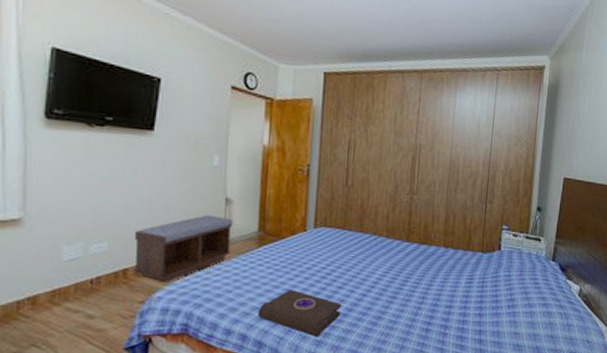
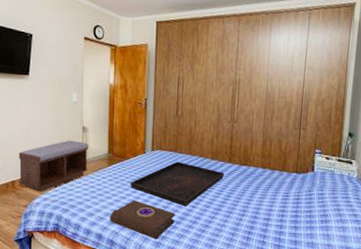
serving tray: none [285,240,402,295] -> present [130,161,225,206]

